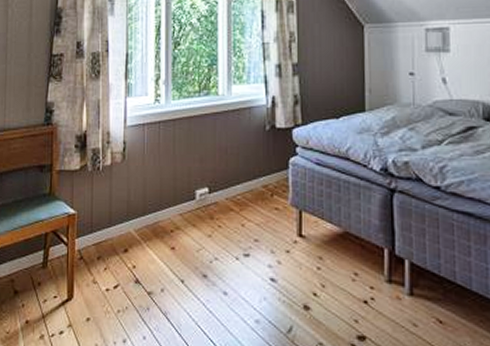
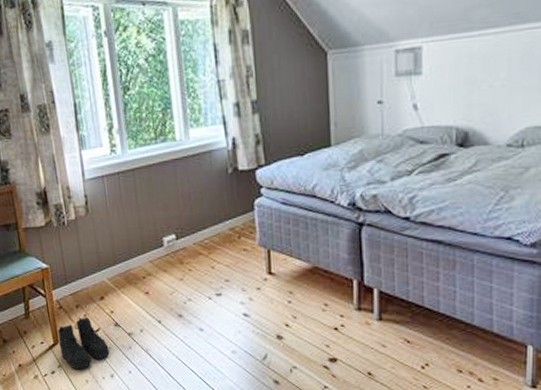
boots: none [73,270,126,331] -> present [57,316,110,370]

